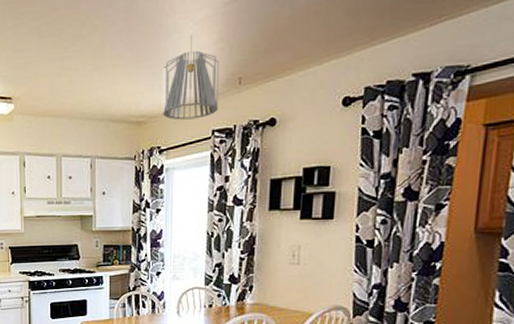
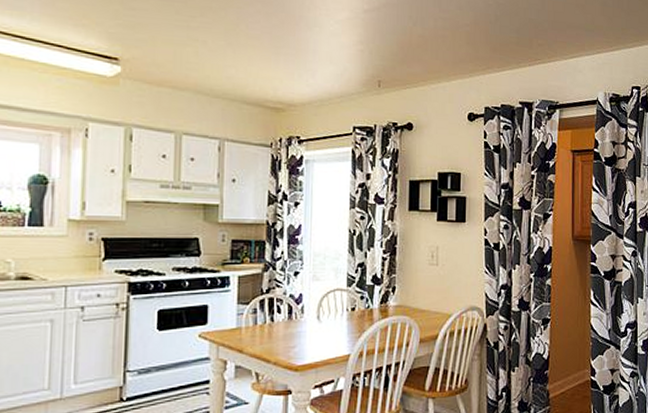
pendant light: present [163,35,220,120] -> none [303,32,360,114]

